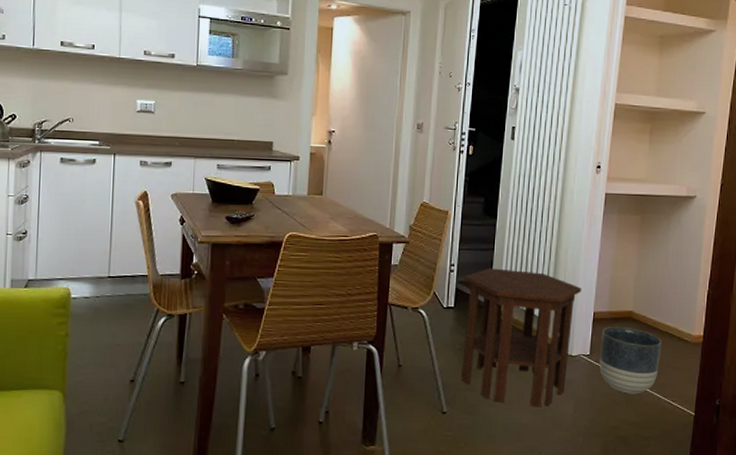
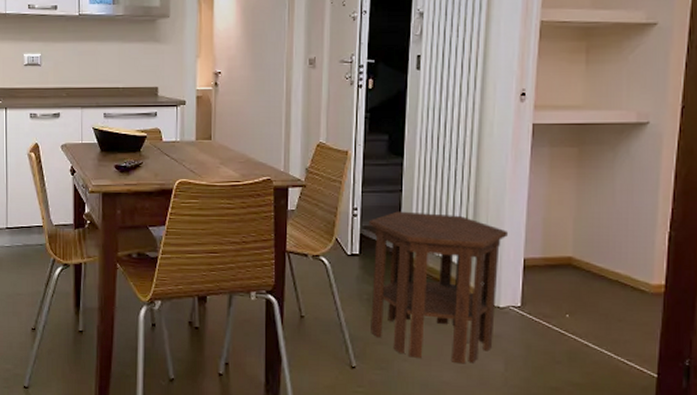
planter: present [599,327,662,394] -> none [533,275,612,352]

